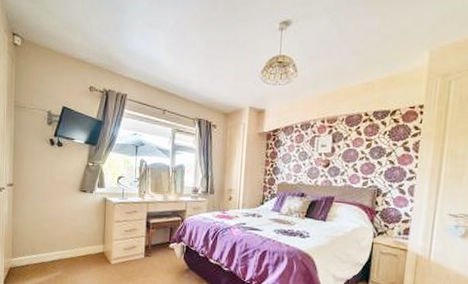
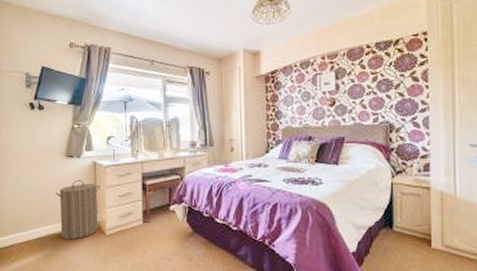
laundry hamper: none [69,213,109,266] -> present [56,180,100,240]

